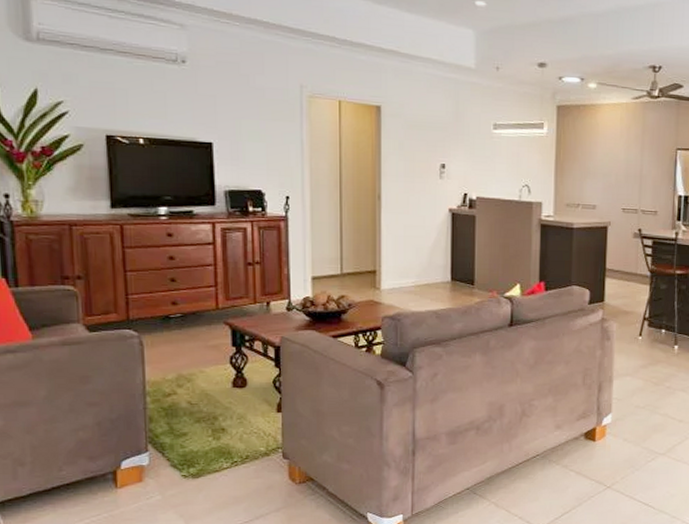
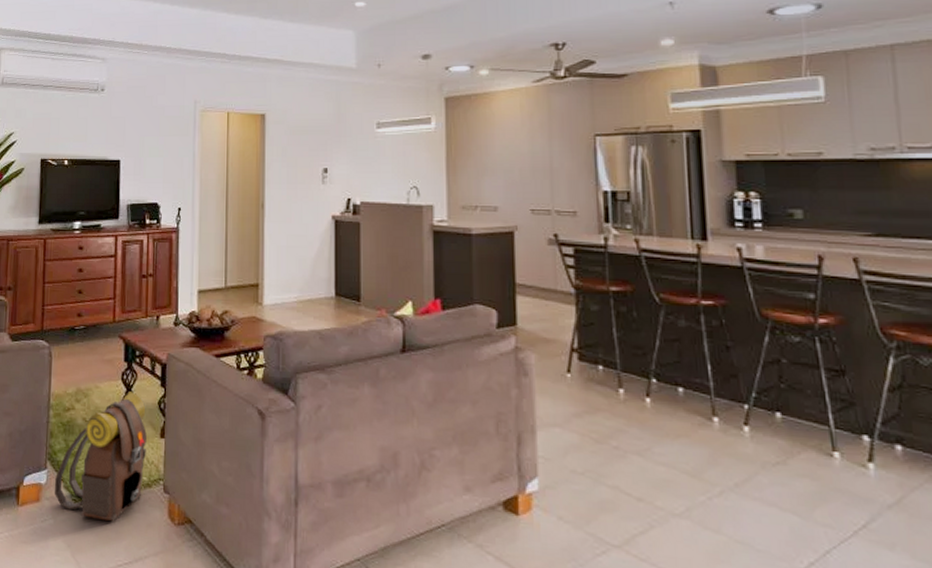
backpack: none [158,373,262,489] -> present [54,391,147,521]

